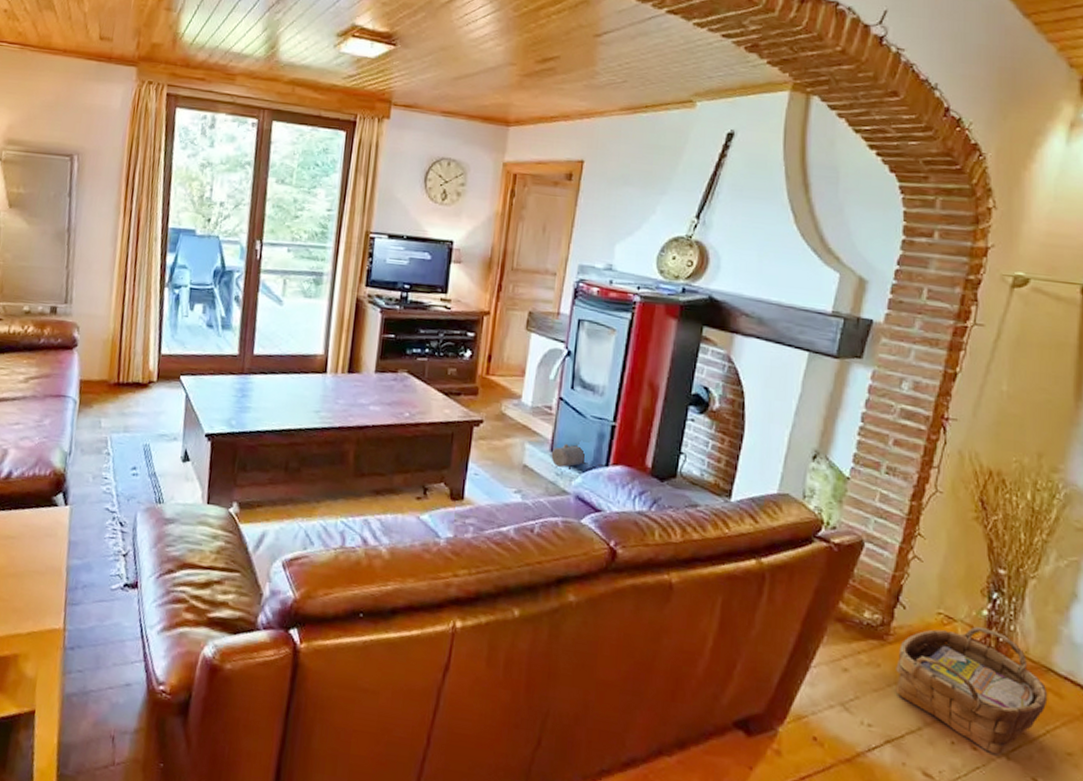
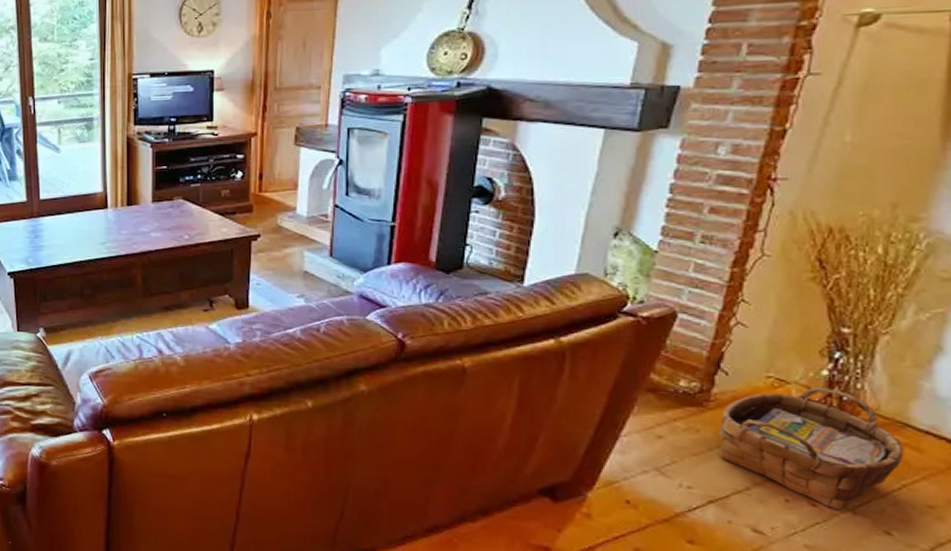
decorative log: present [551,443,587,468] -> none [331,247,368,270]

